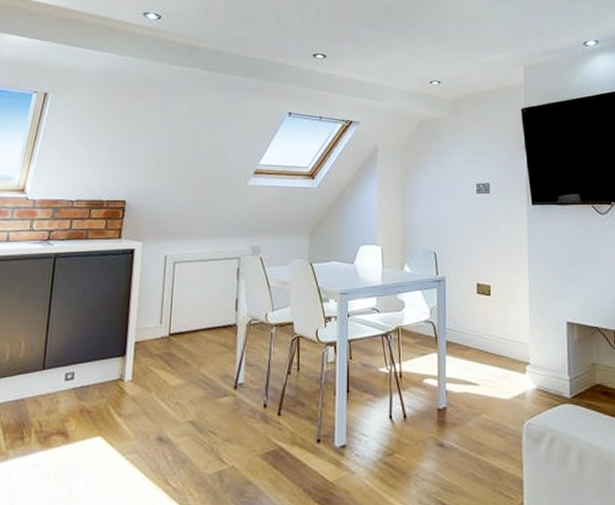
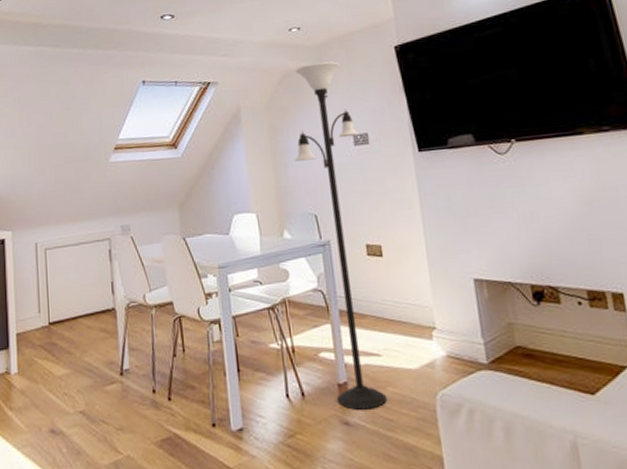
floor lamp: none [422,116,482,433] -> present [295,61,388,410]

